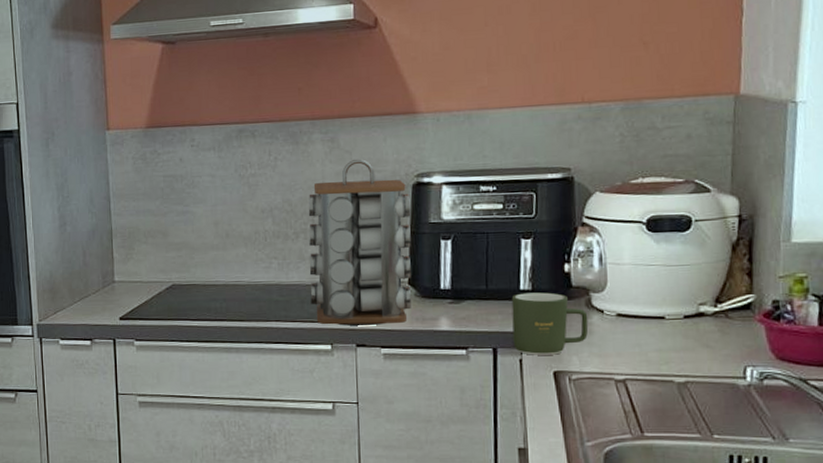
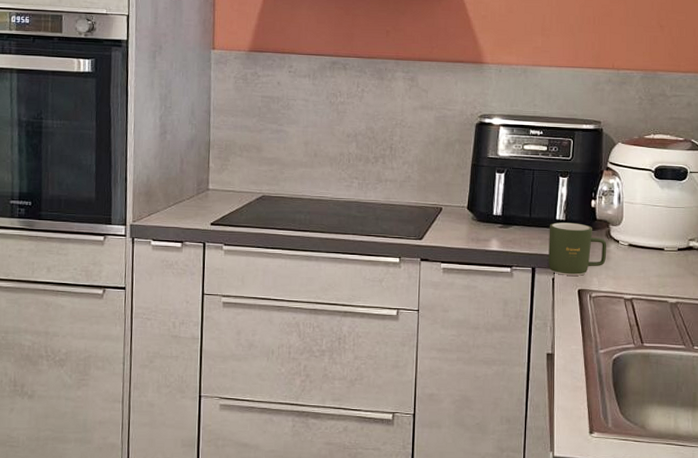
spice rack: present [308,158,411,327] -> none [384,97,474,244]

